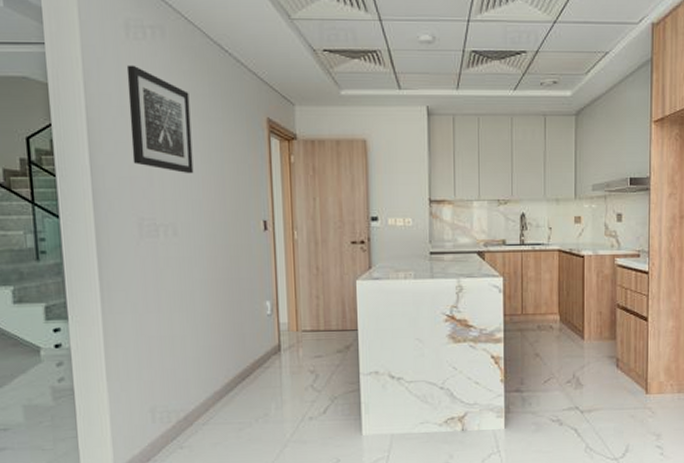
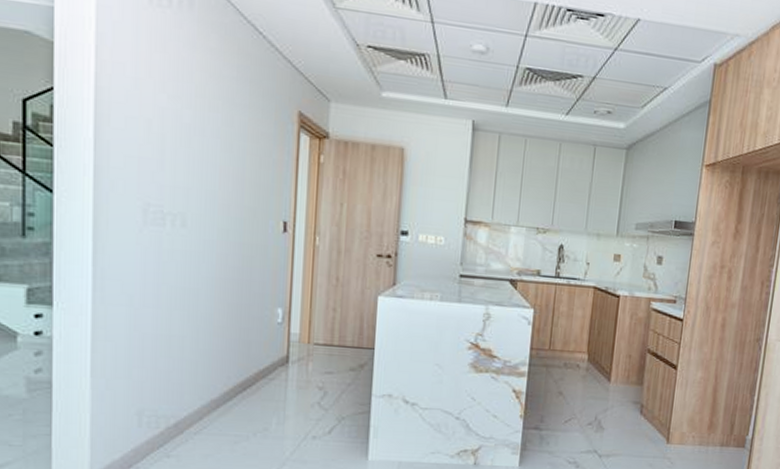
wall art: present [126,65,194,174] -> none [143,33,214,162]

